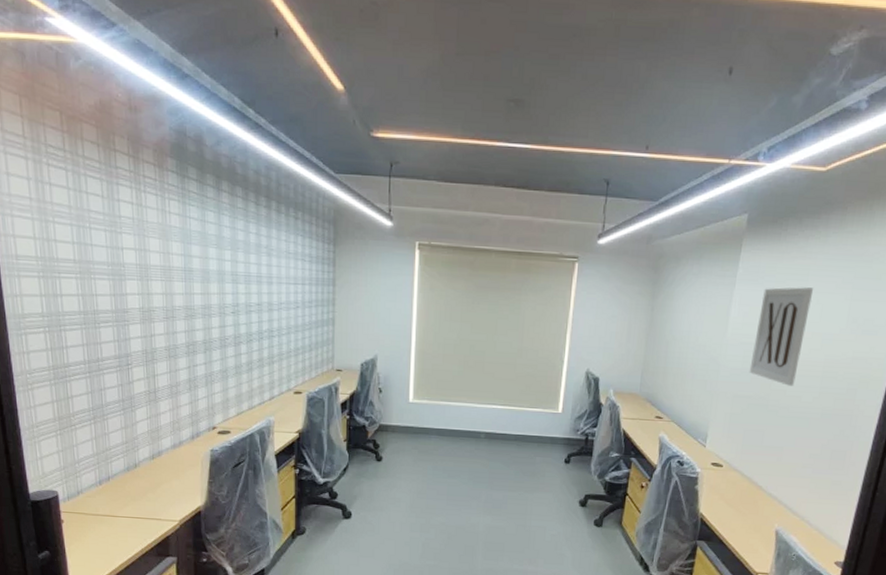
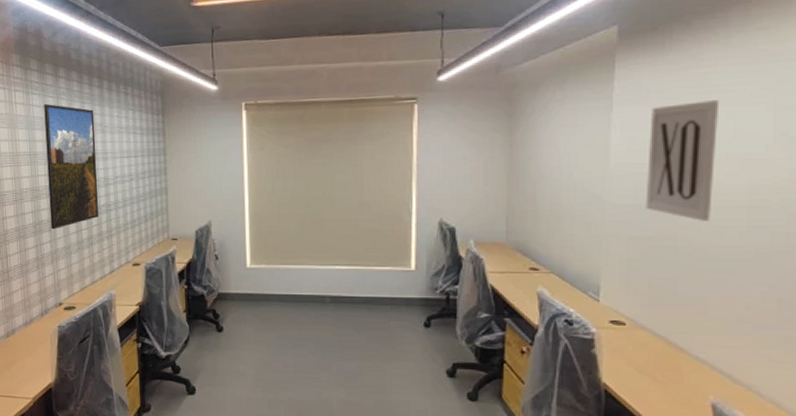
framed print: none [203,218,261,352] -> present [44,104,98,230]

